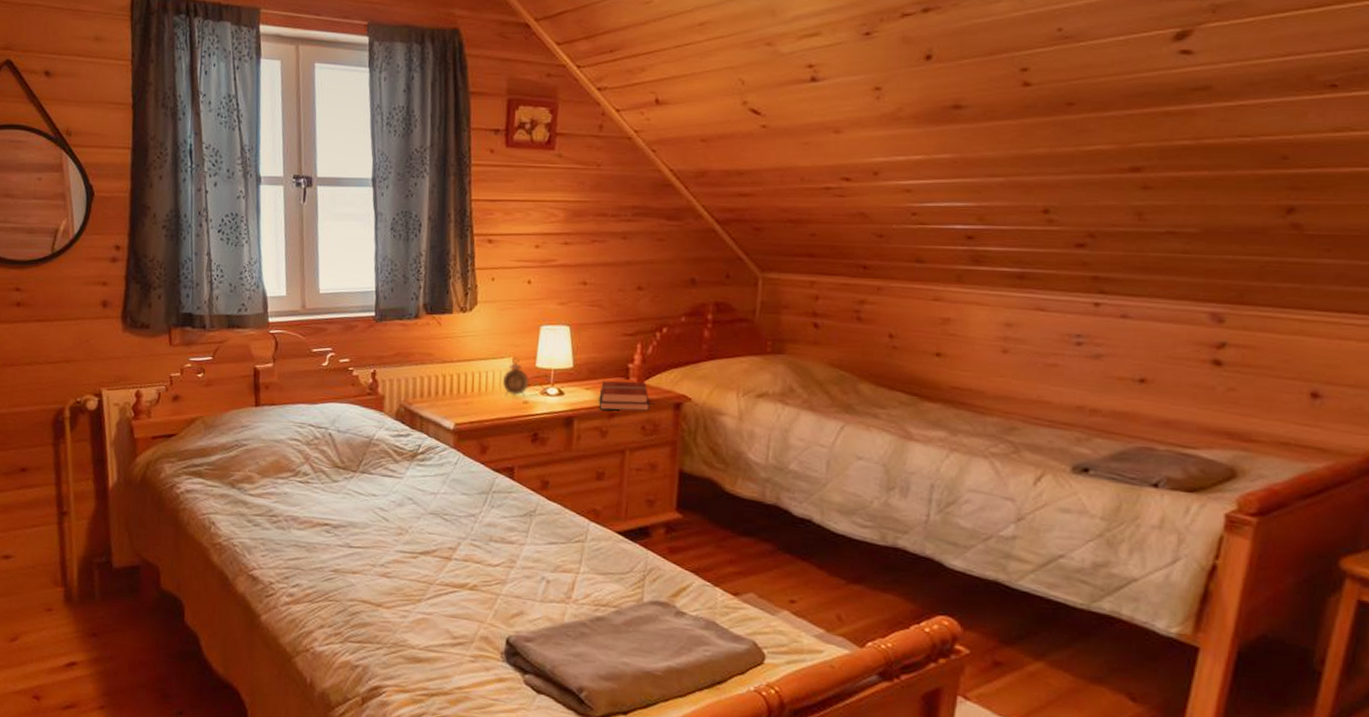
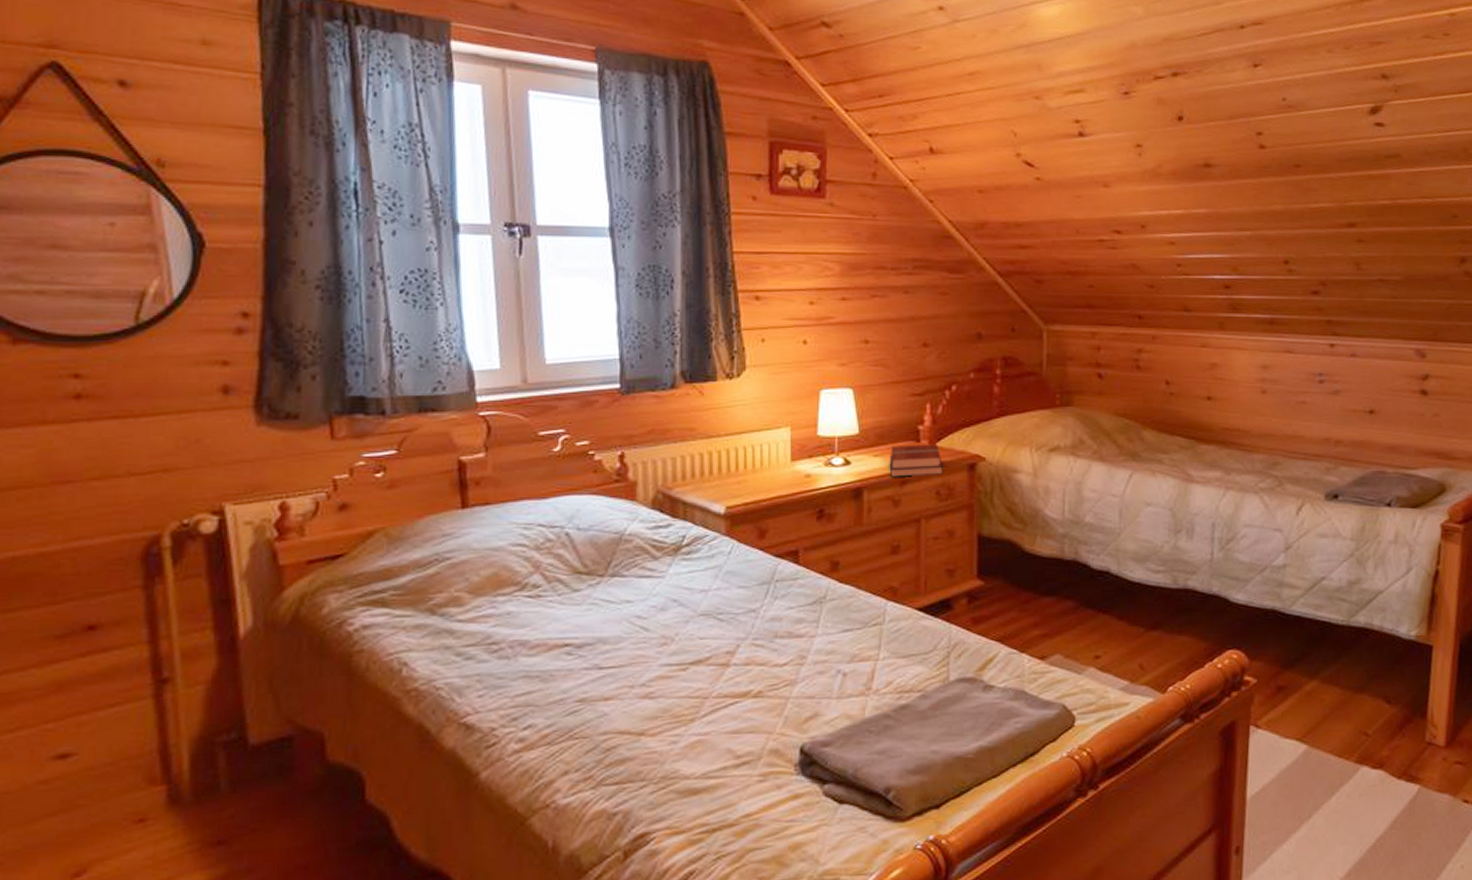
alarm clock: present [502,356,529,397] -> none [779,426,811,471]

